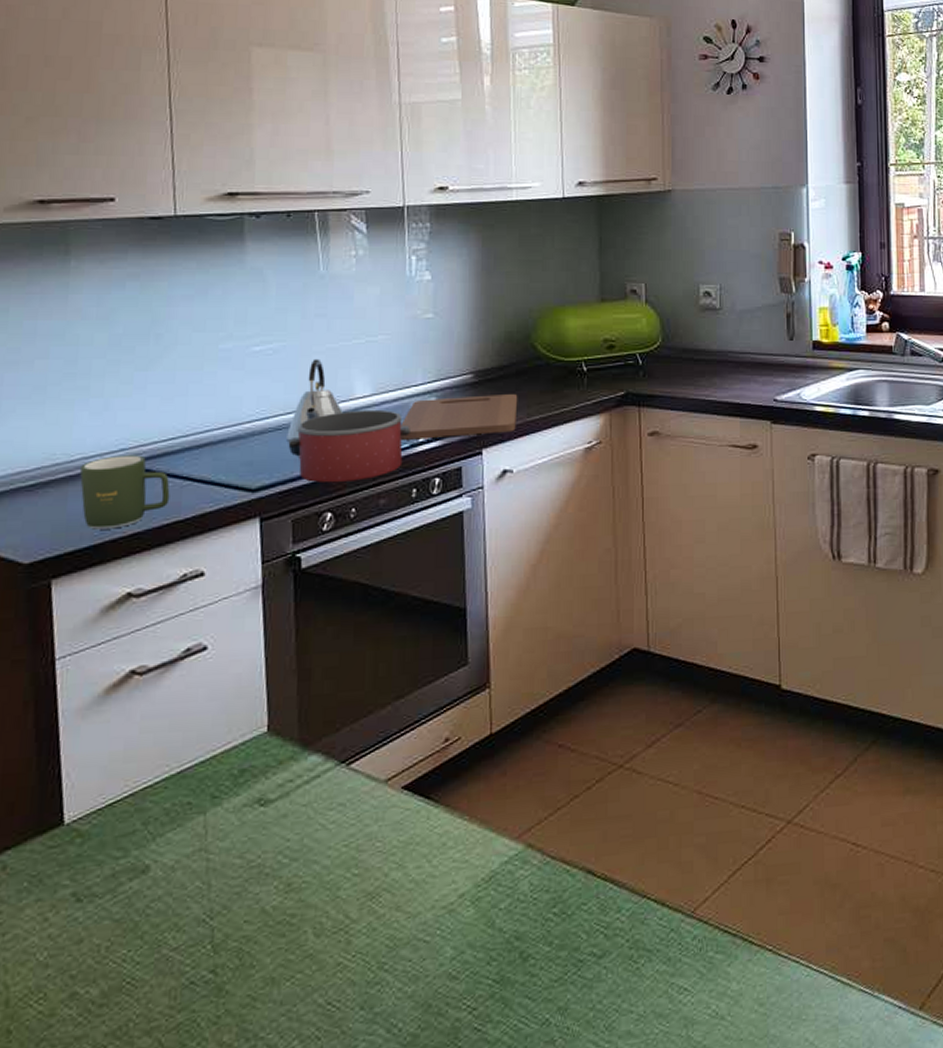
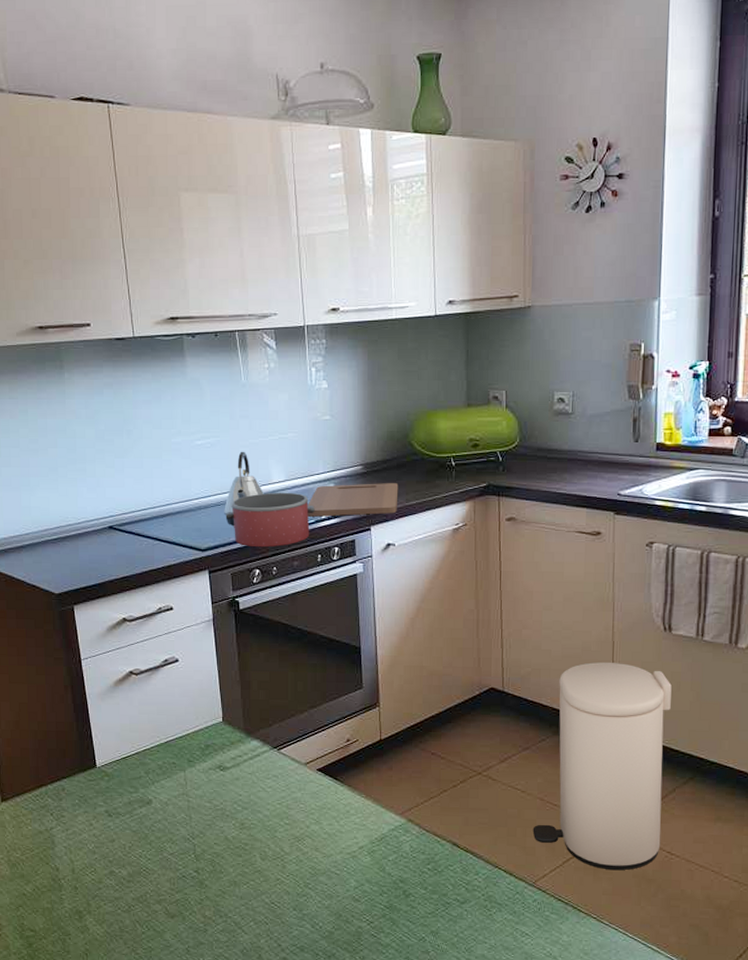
mug: present [80,455,170,530] -> none [85,520,146,573]
pedal bin: none [689,602,845,879] -> present [532,661,672,871]

